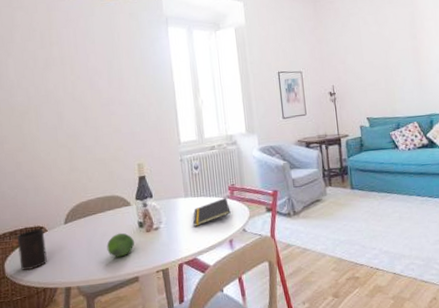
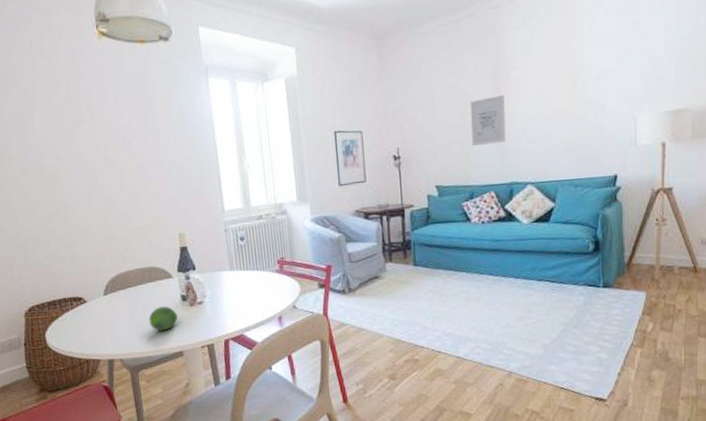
cup: present [17,228,48,271] -> none [56,298,89,342]
notepad: present [193,198,231,227] -> none [239,272,280,302]
wall art: none [392,40,424,83] -> present [470,94,506,146]

